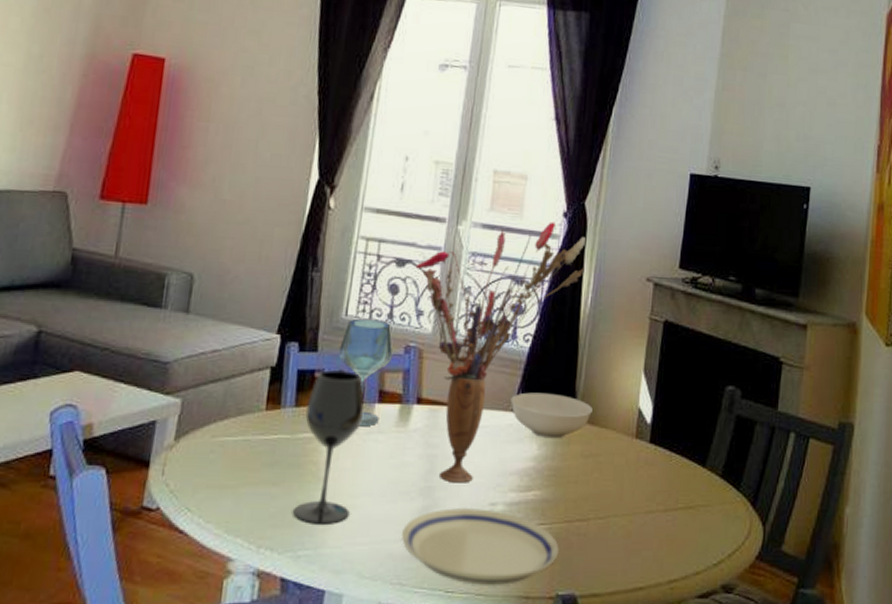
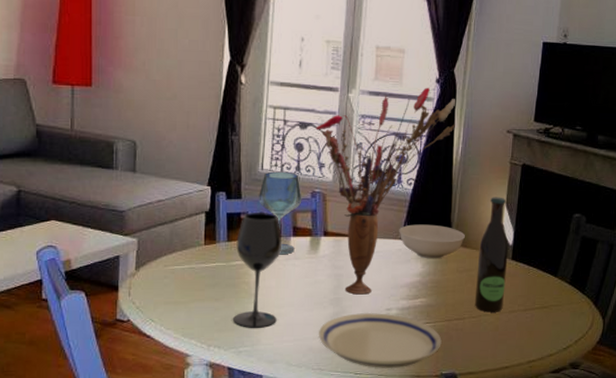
bottle: none [601,360,646,512] -> present [474,197,509,312]

